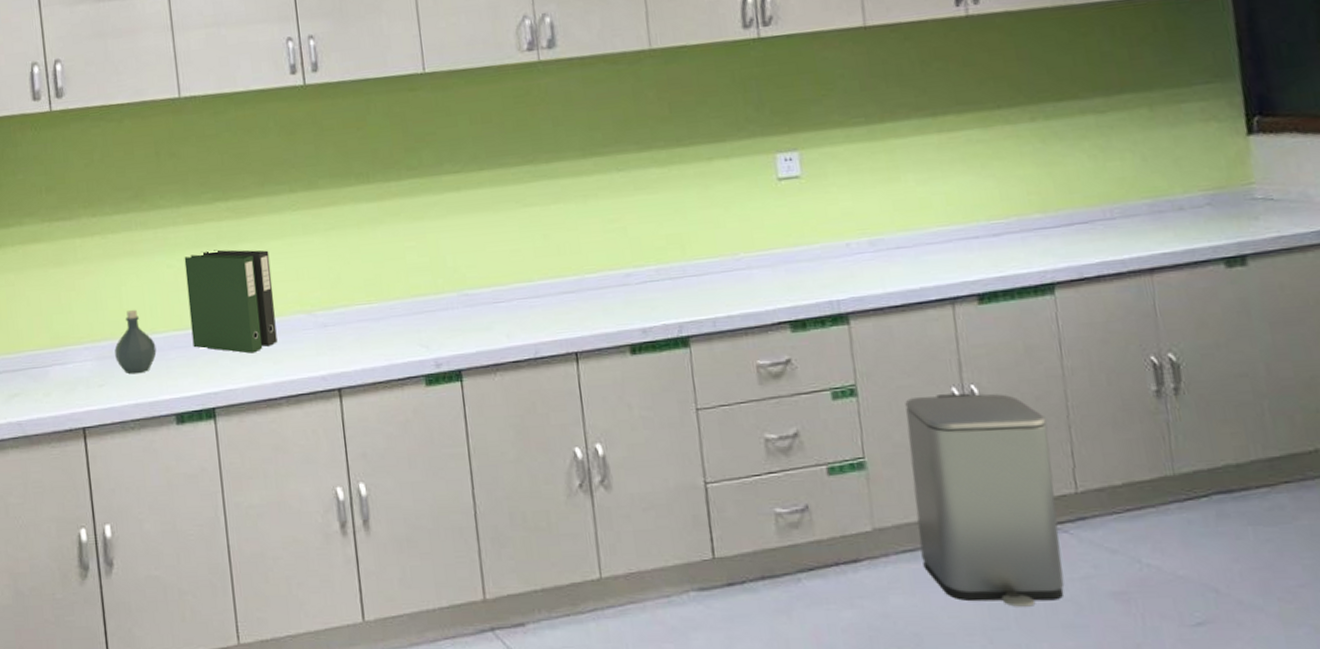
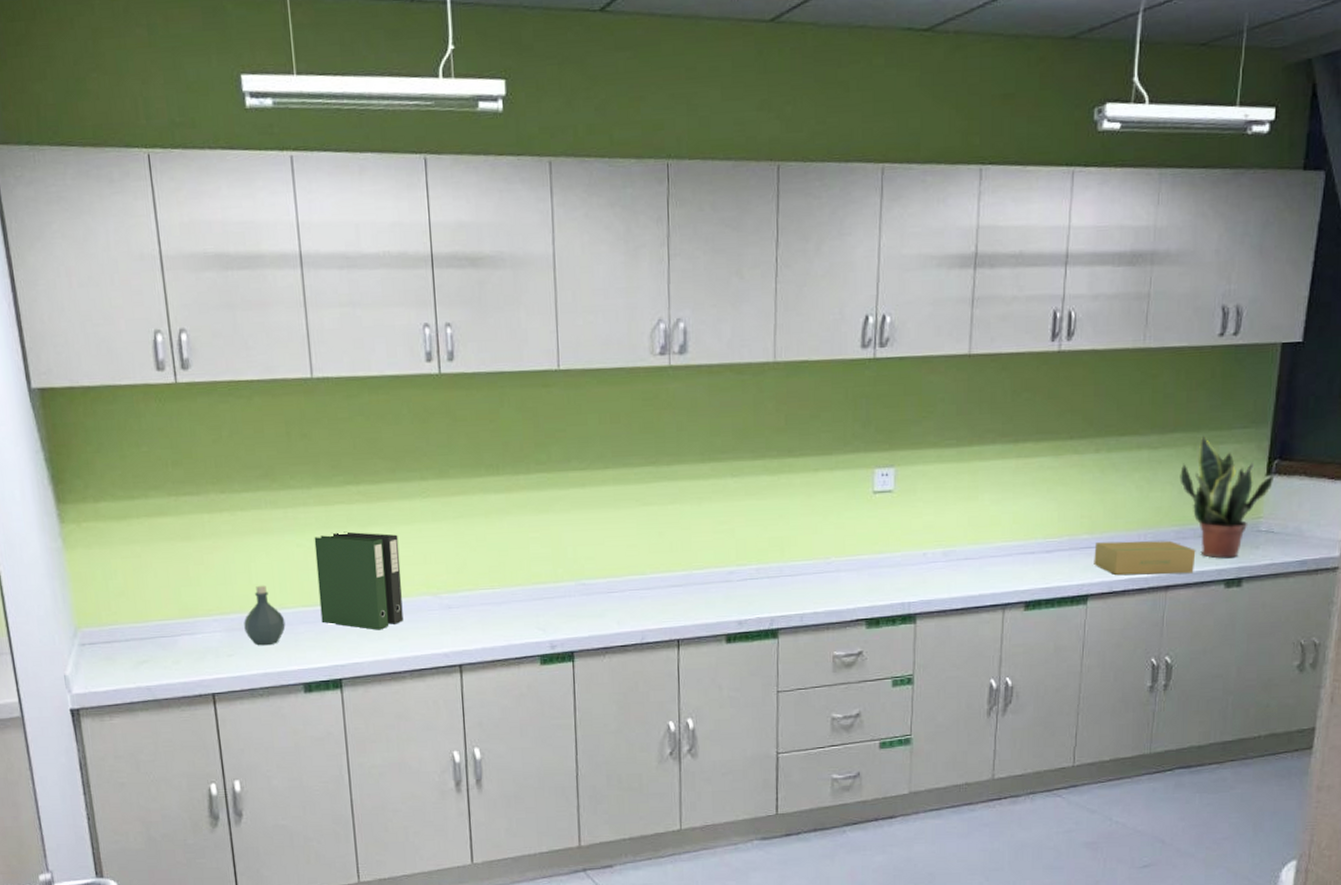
pedal bin: present [905,393,1065,608] -> none [945,684,1061,854]
box: none [1051,215,1182,258] -> present [1094,540,1196,575]
potted plant: none [1138,94,1259,233] -> present [1179,435,1275,559]

